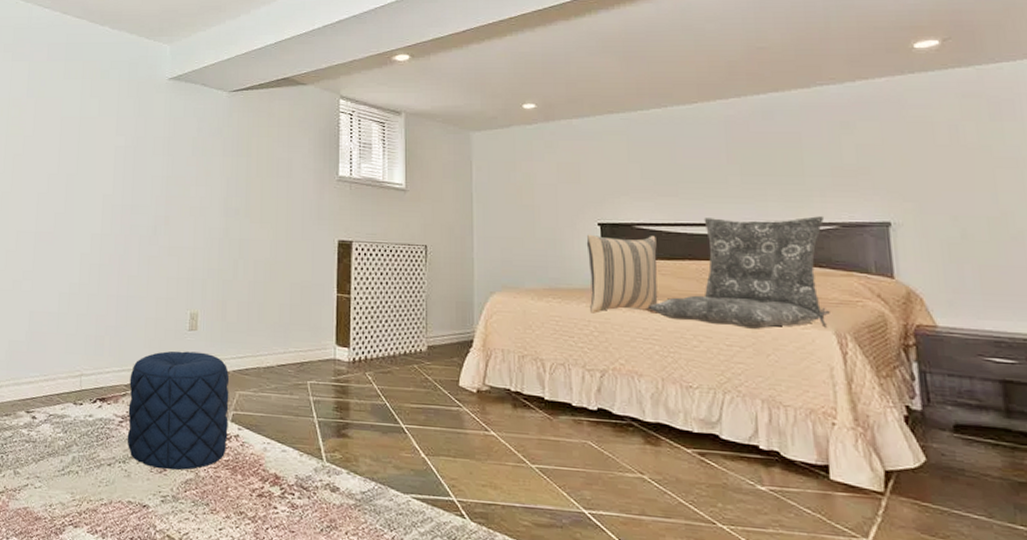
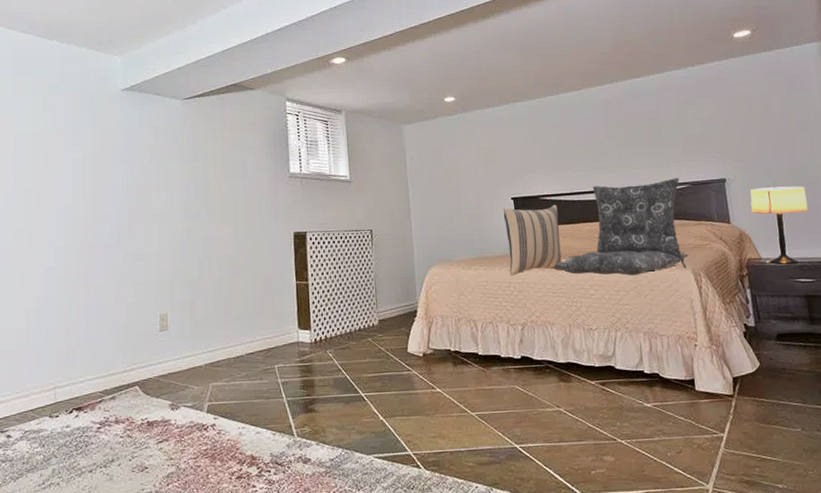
pouf: present [127,351,230,470] -> none [105,350,205,468]
table lamp: none [925,237,1013,339] -> present [750,186,809,266]

